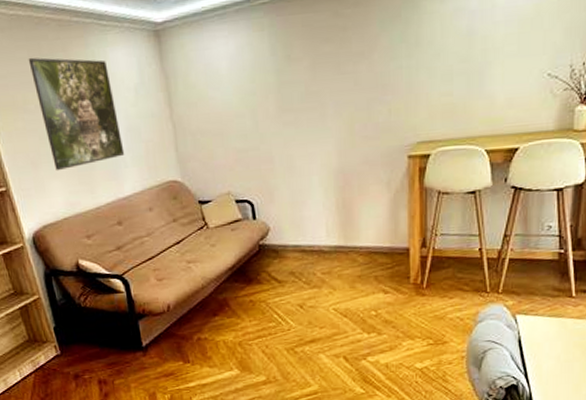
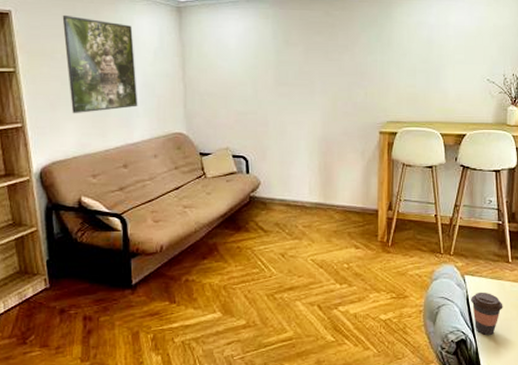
coffee cup: none [524,332,564,380] -> present [471,292,503,336]

